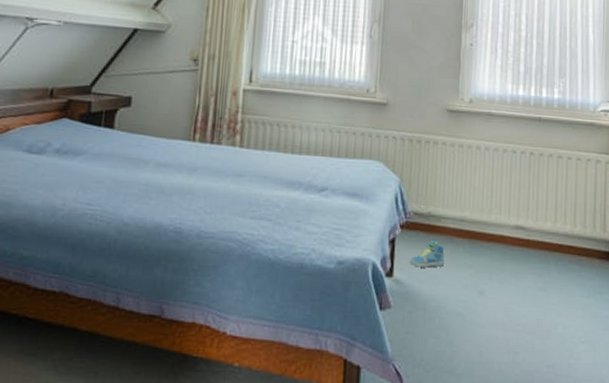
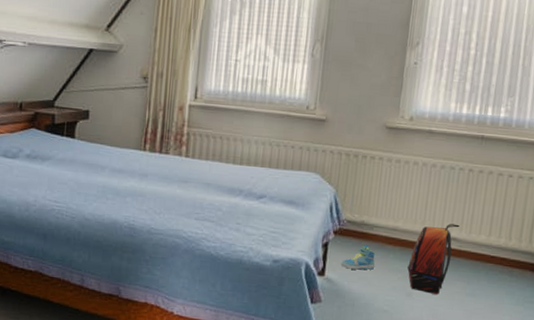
backpack: none [478,211,526,291] -> present [407,223,460,295]

